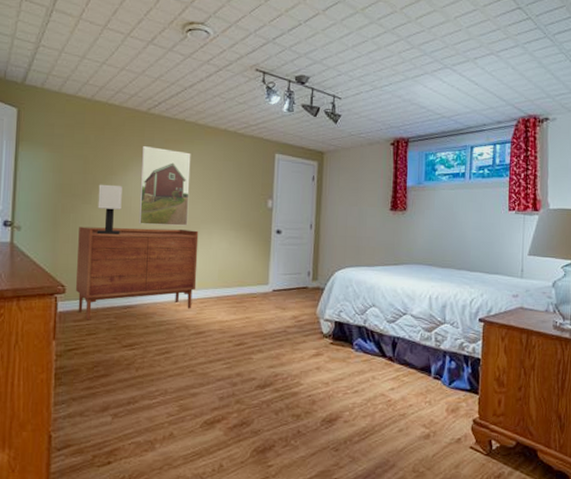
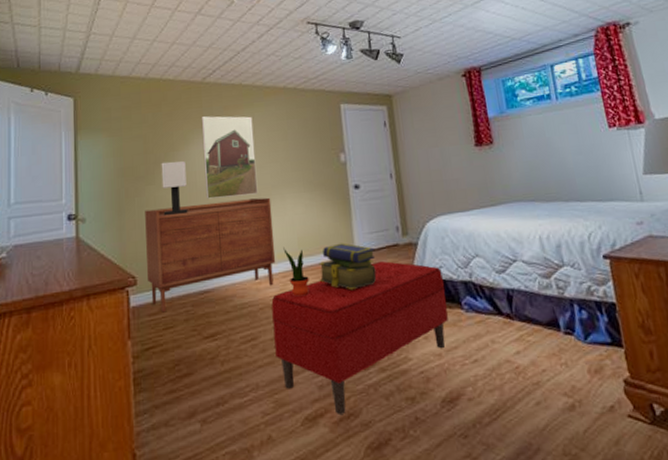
bench: none [185,299,342,422] -> present [271,260,448,414]
potted plant: none [204,276,224,321] -> present [283,247,309,297]
stack of books: none [232,279,286,322] -> present [319,243,377,290]

